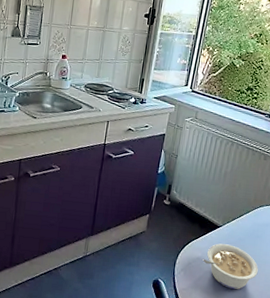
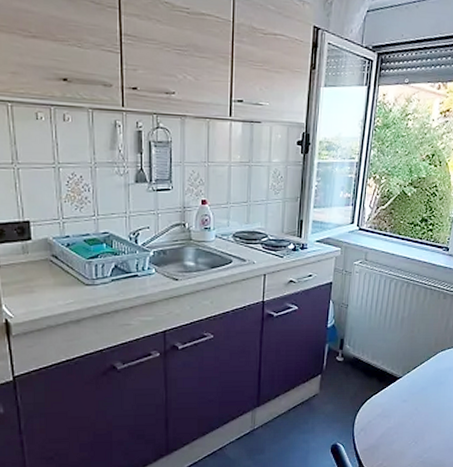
legume: present [203,243,258,290] -> none [383,396,443,443]

